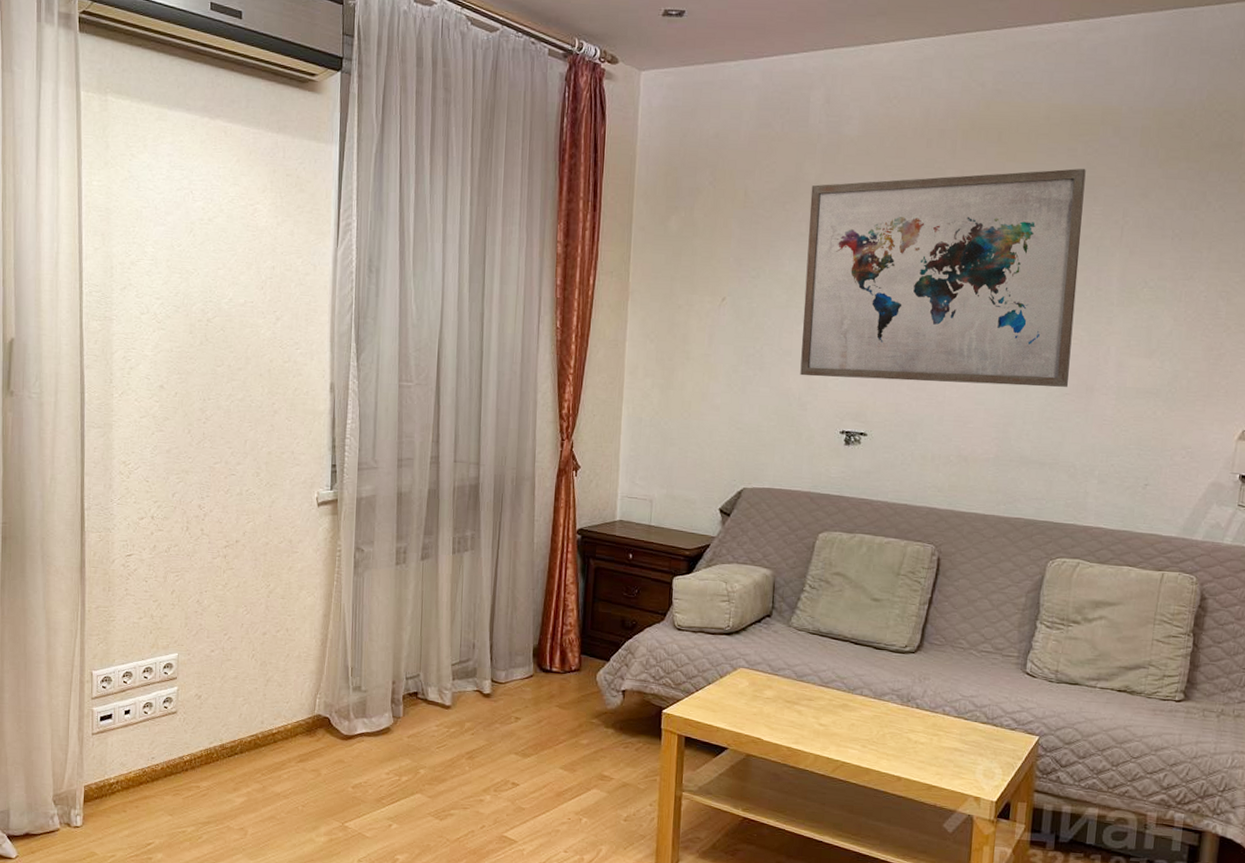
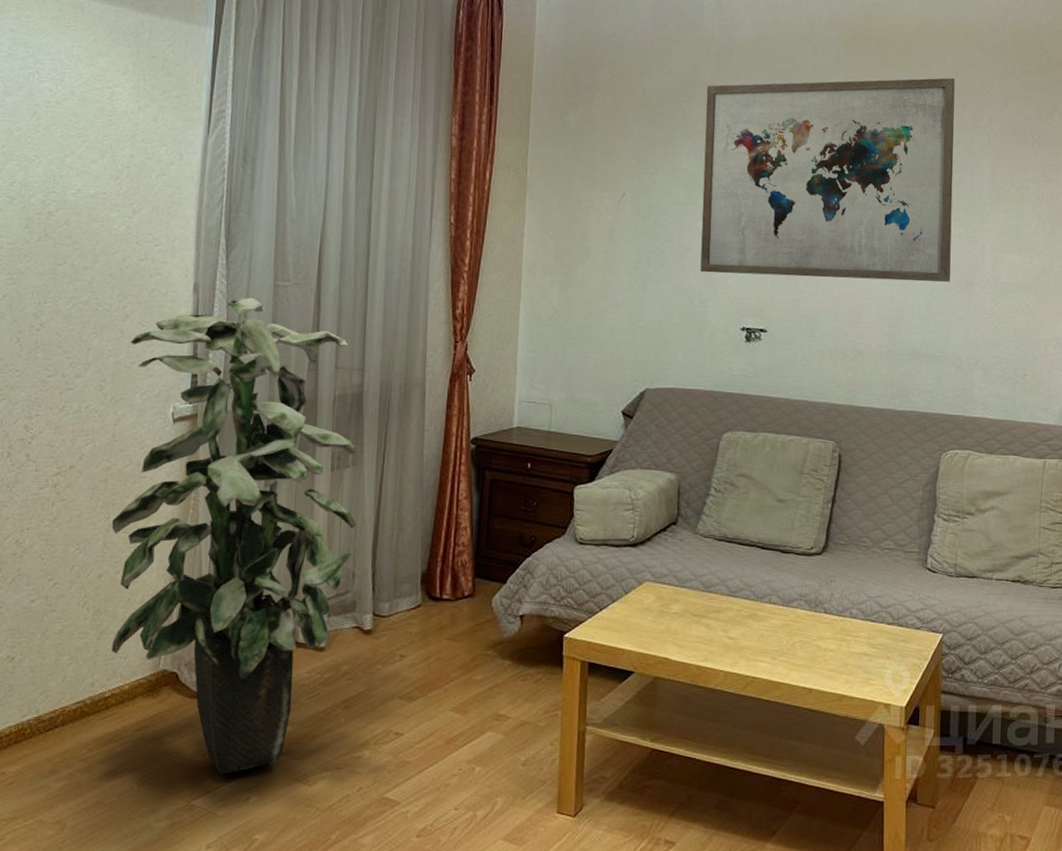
indoor plant: none [271,396,476,804] -> present [111,298,357,774]

